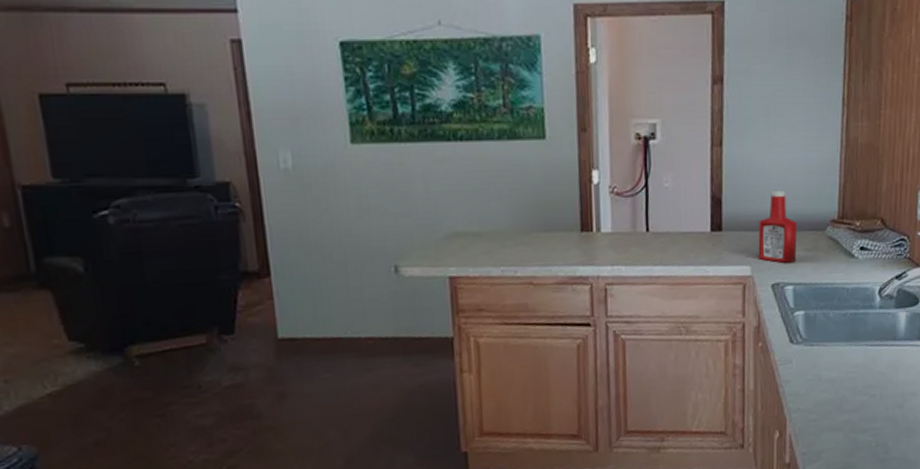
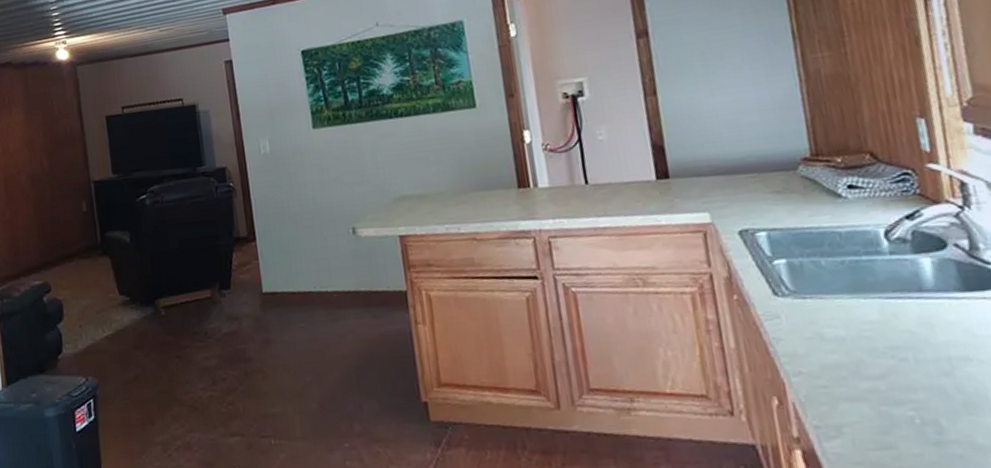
ketchup bottle: present [758,189,798,263] -> none [711,131,766,208]

